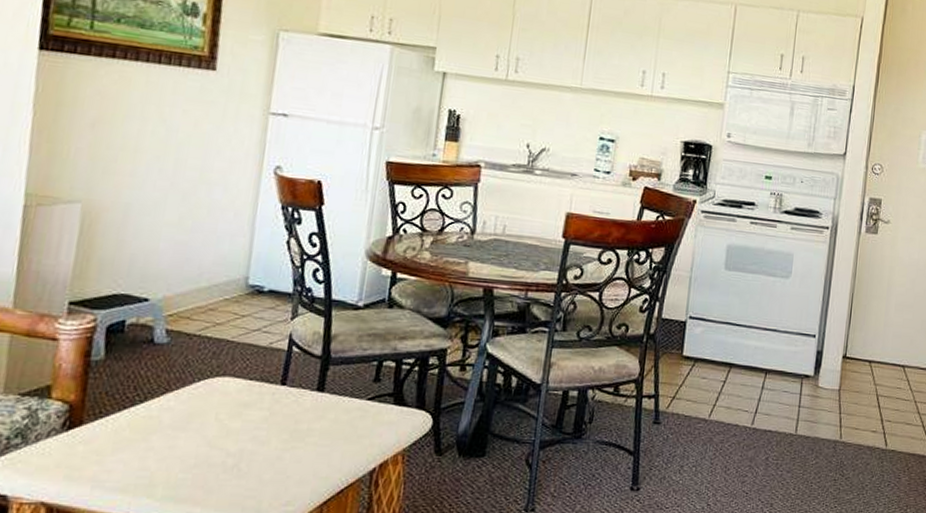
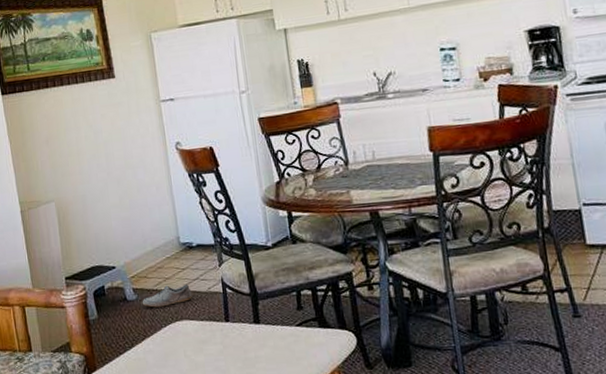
shoe: none [174,331,247,358] -> present [142,284,192,308]

